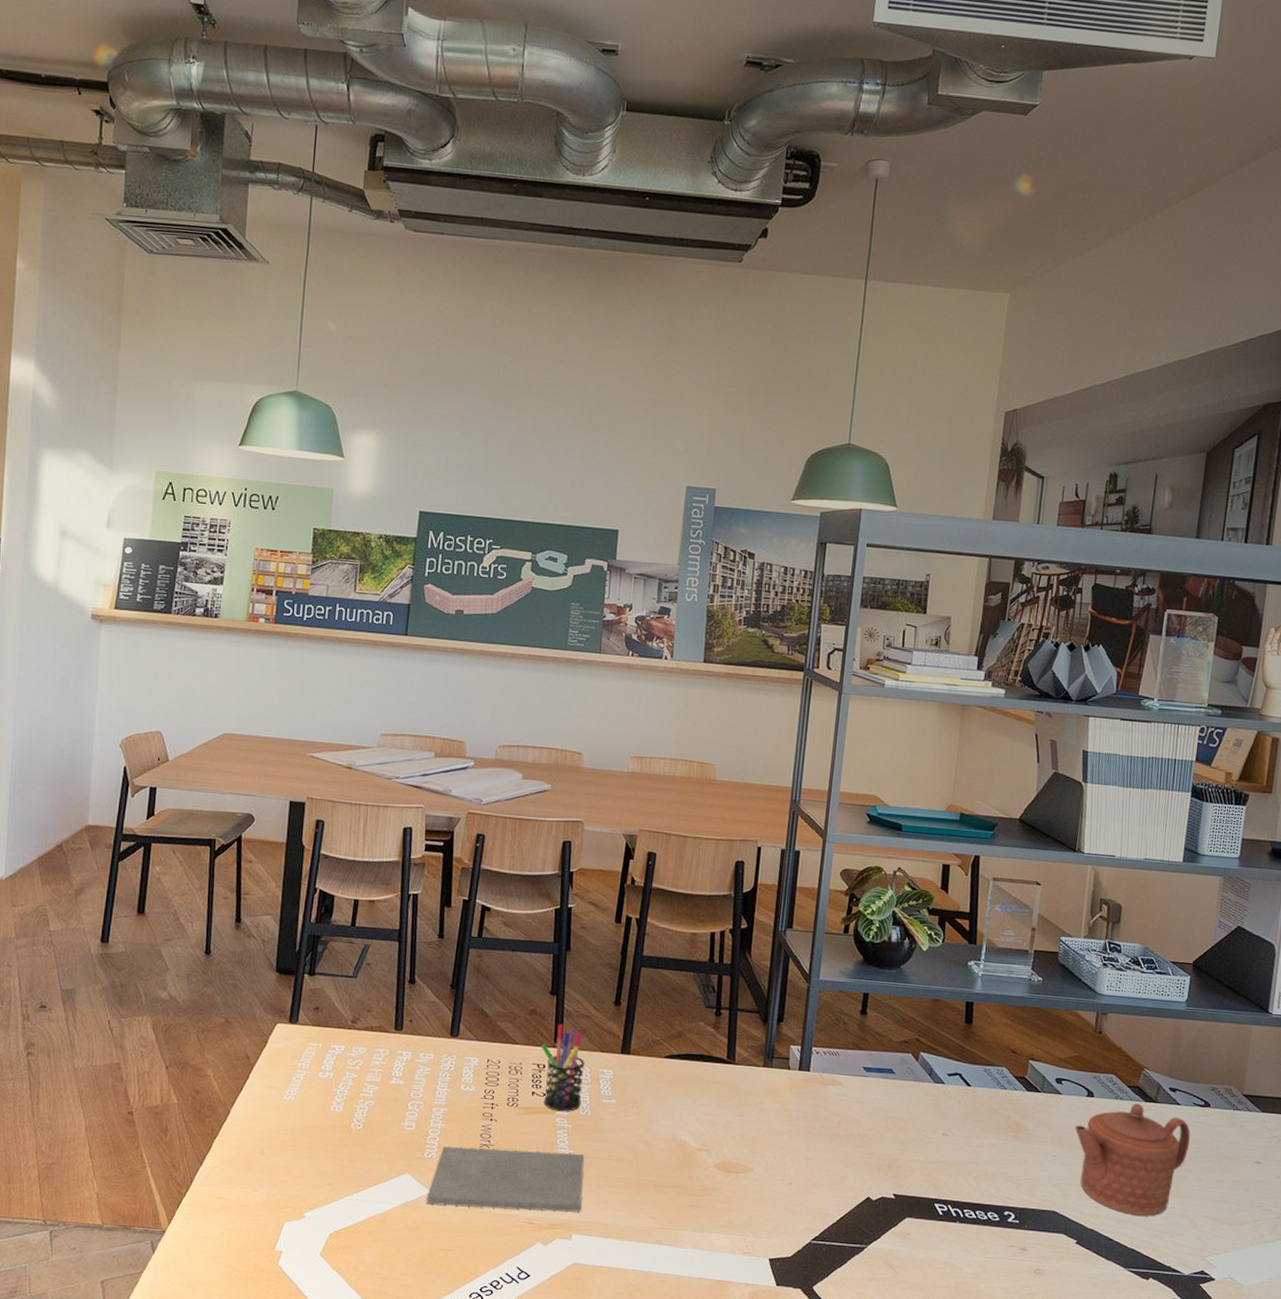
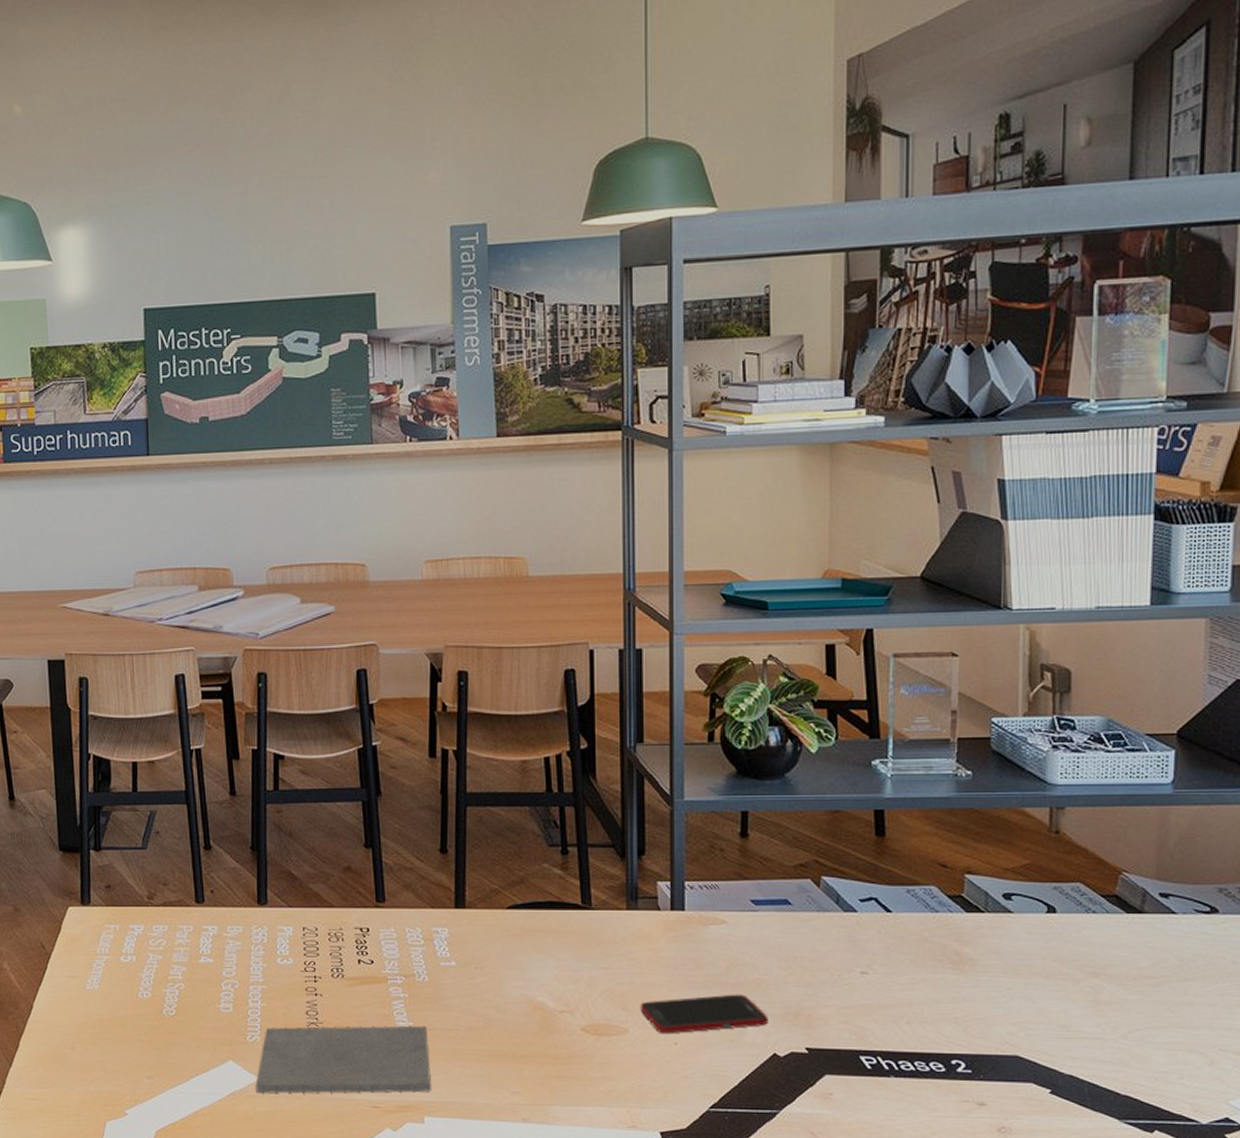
pen holder: present [541,1024,585,1112] -> none [362,881,416,980]
cell phone: none [764,1144,867,1175] -> present [640,994,768,1034]
teapot: present [1075,1103,1191,1216] -> none [1035,916,1195,1055]

